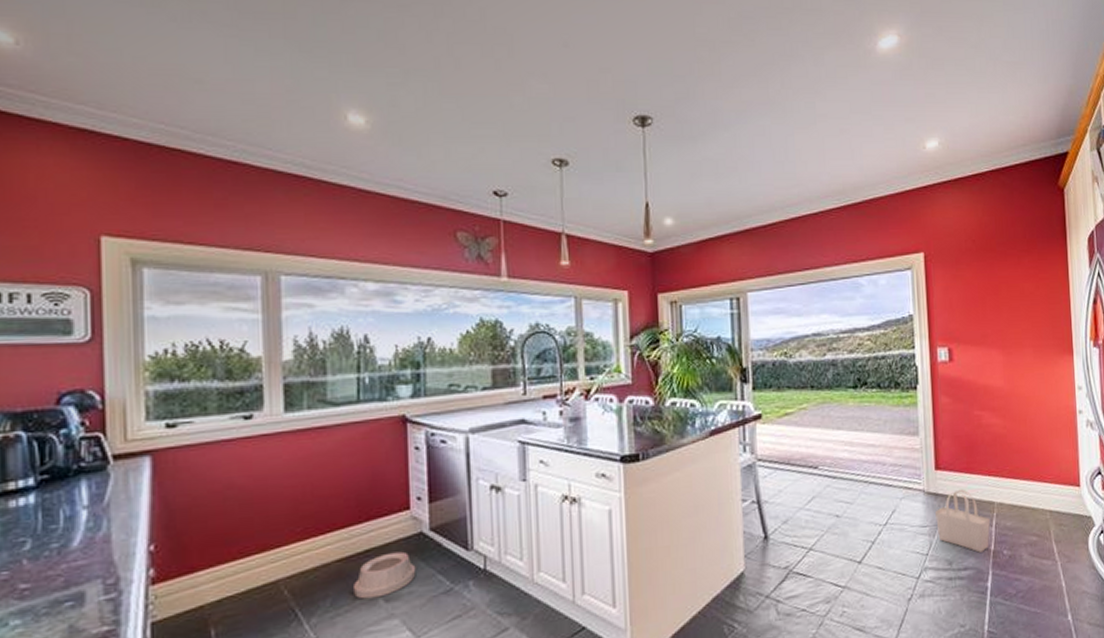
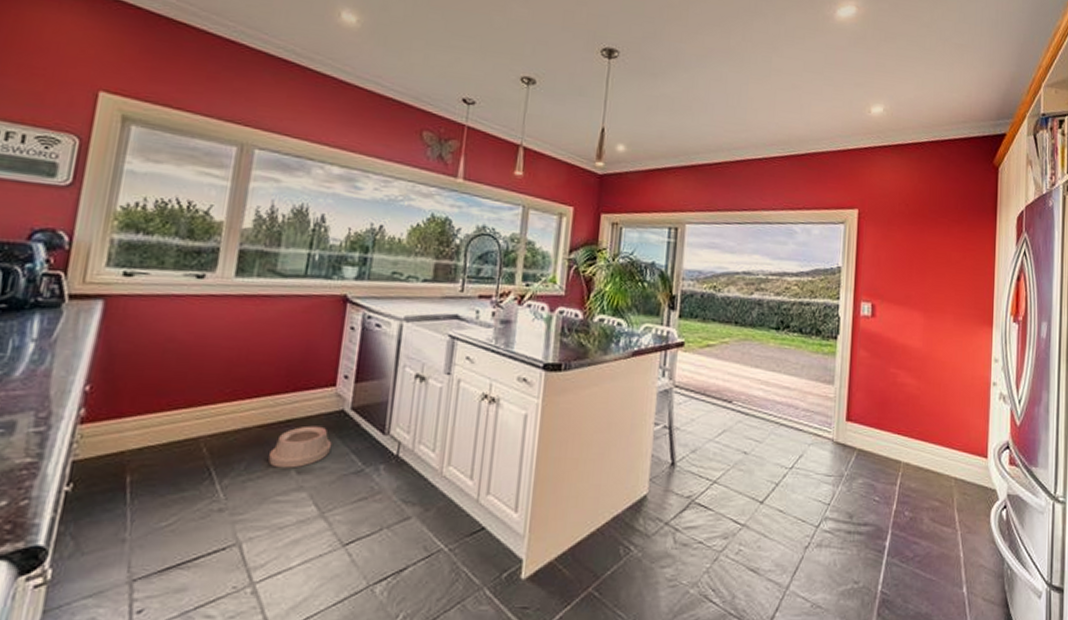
shopping bag: present [935,489,991,553] -> none [841,443,896,510]

